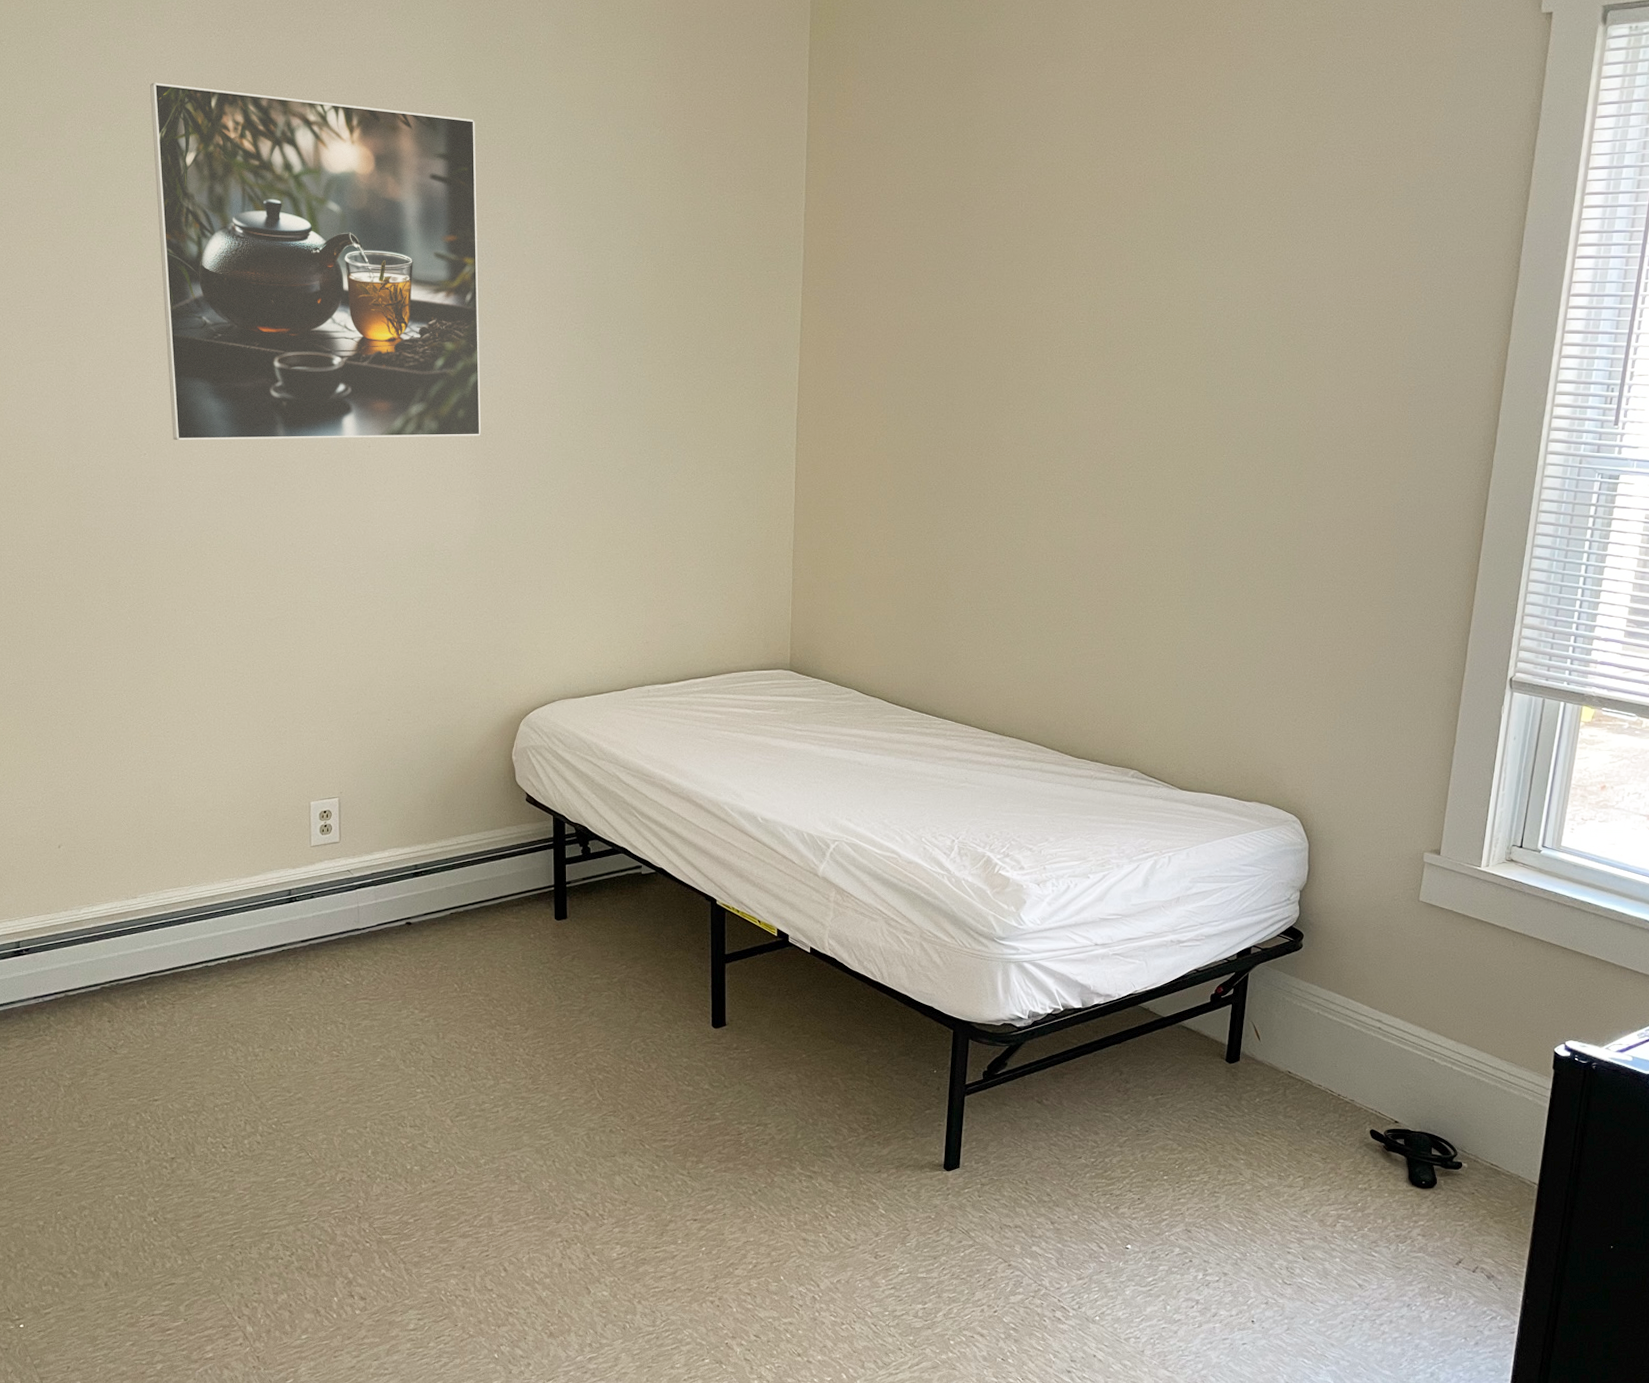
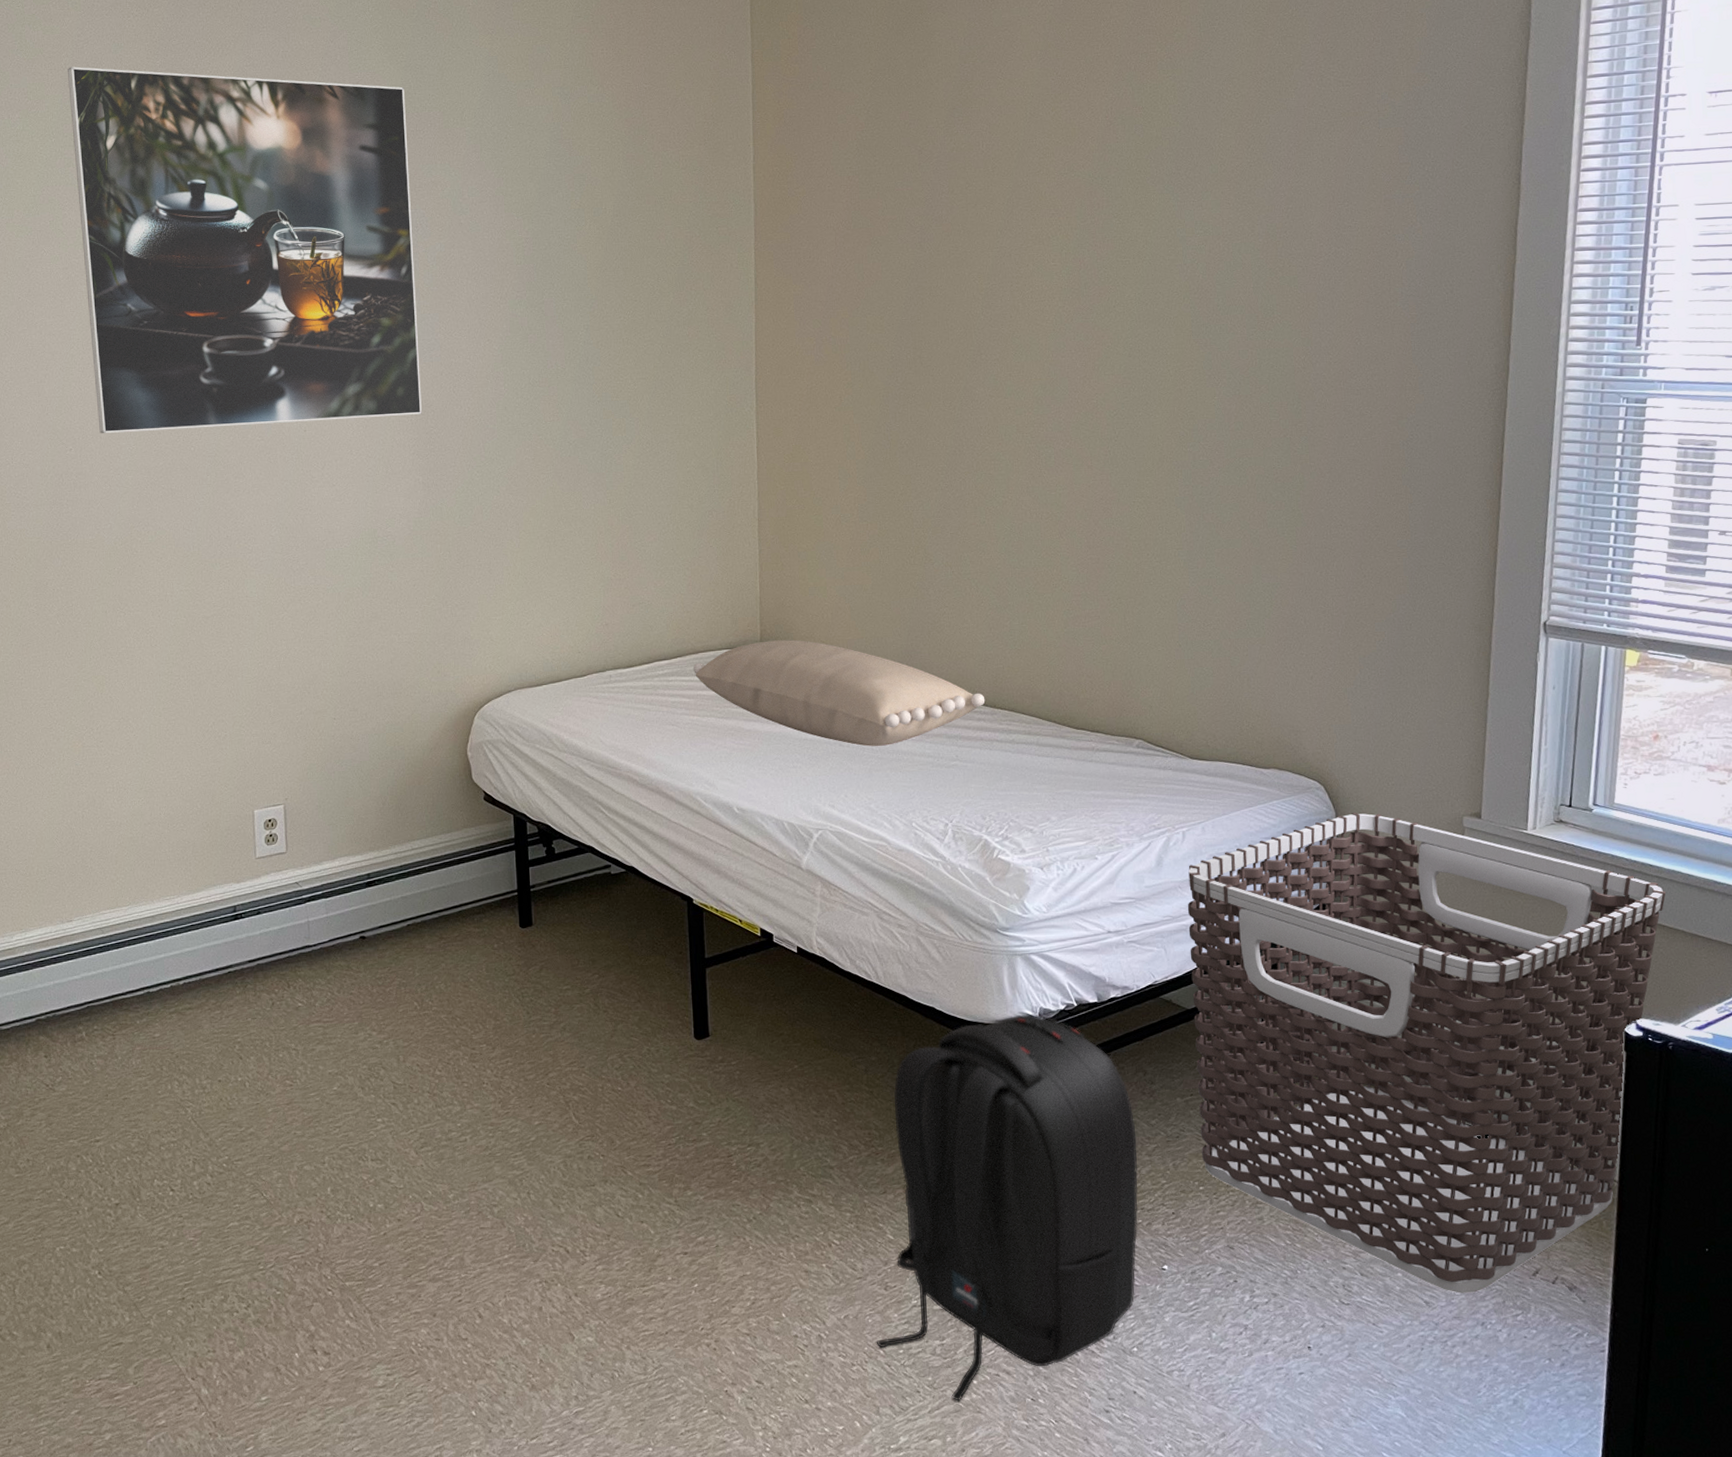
pillow: none [727,664,995,766] -> present [693,639,985,747]
backpack: none [864,1016,1110,1359] -> present [876,1013,1138,1401]
clothes hamper: none [1168,844,1601,1278] -> present [1187,812,1667,1293]

